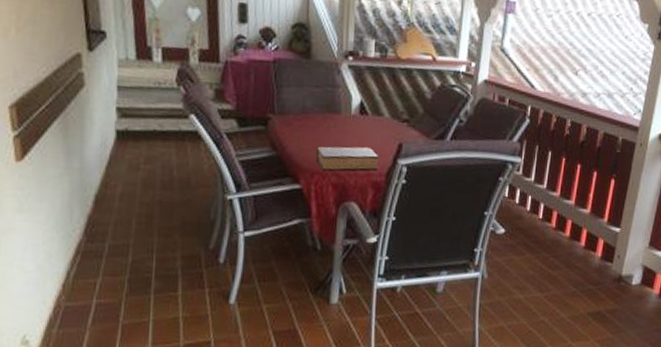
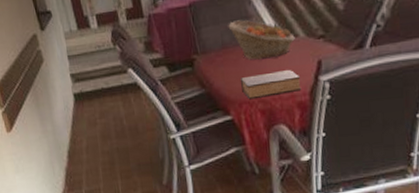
fruit basket: none [312,87,380,133] -> present [228,20,295,61]

